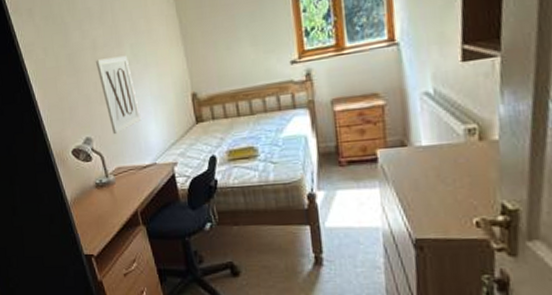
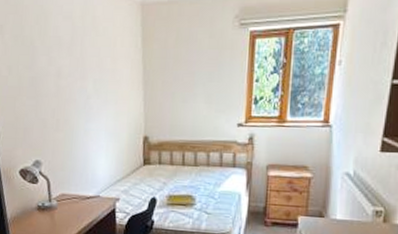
wall art: present [96,55,142,135] -> none [57,88,93,163]

